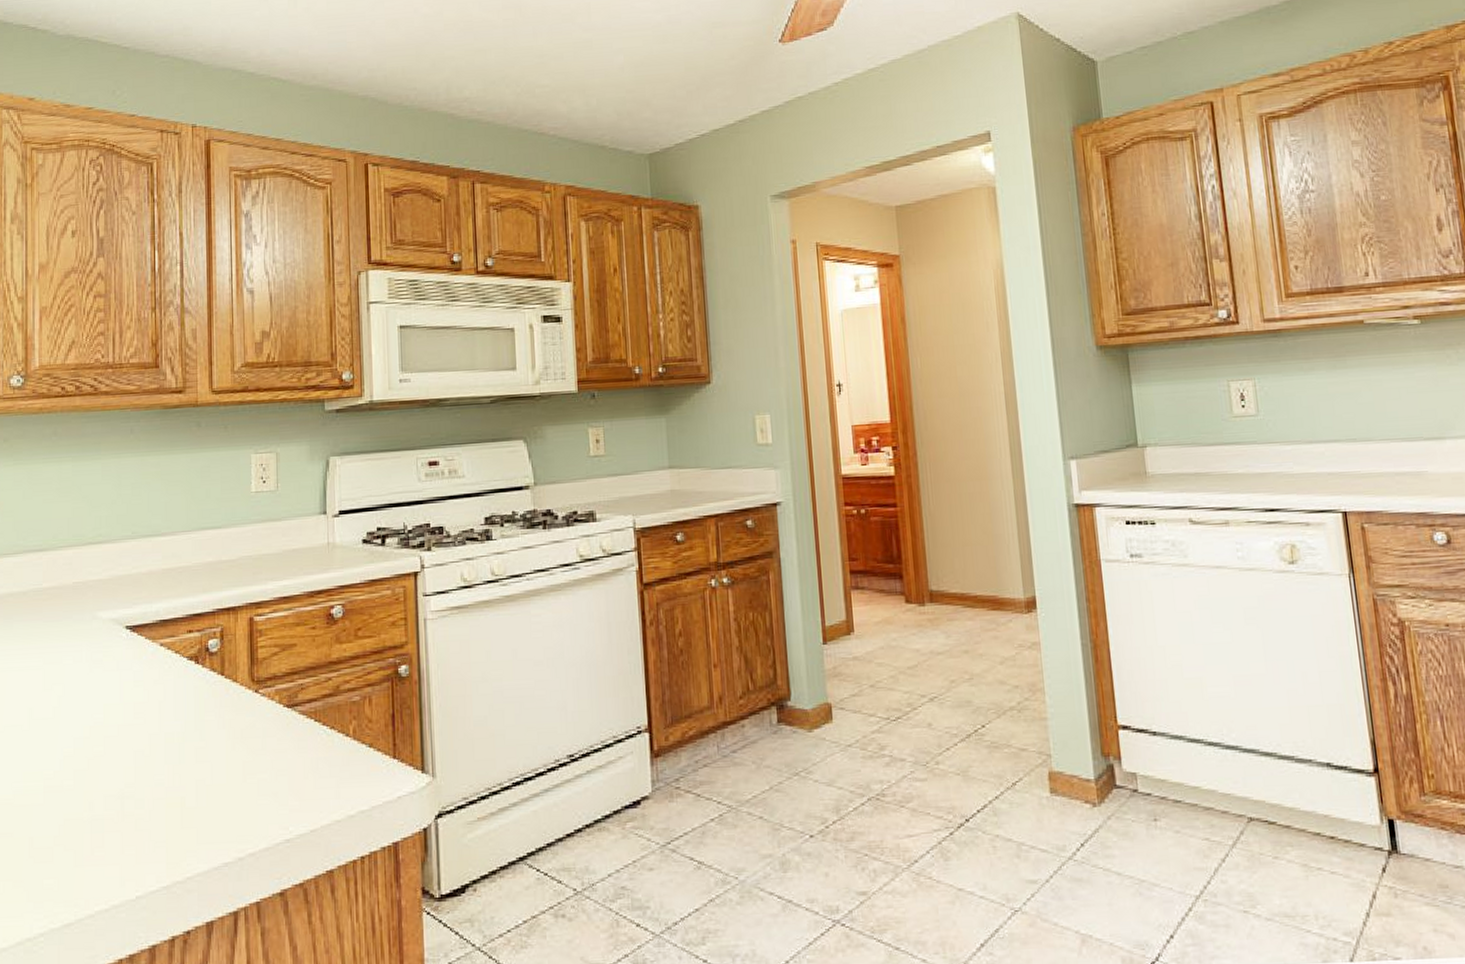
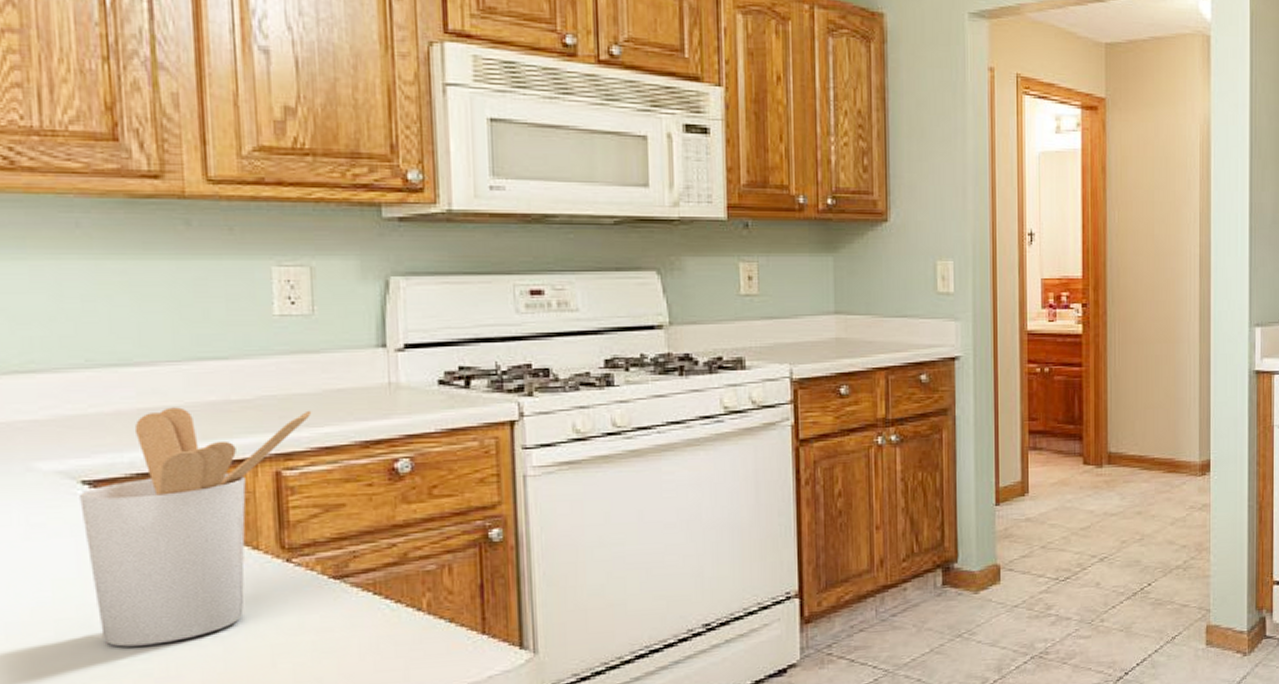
utensil holder: none [124,567,275,761] -> present [79,407,312,647]

